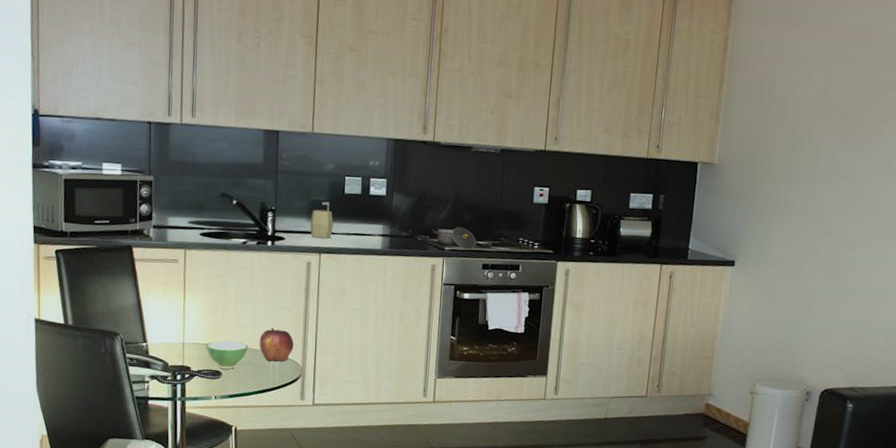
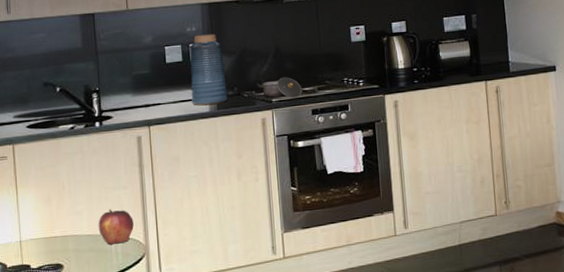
bowl: present [206,341,249,369] -> none [44,230,88,261]
soap dispenser: present [310,202,333,239] -> none [135,74,159,112]
vase: none [365,170,403,244] -> present [189,33,228,106]

